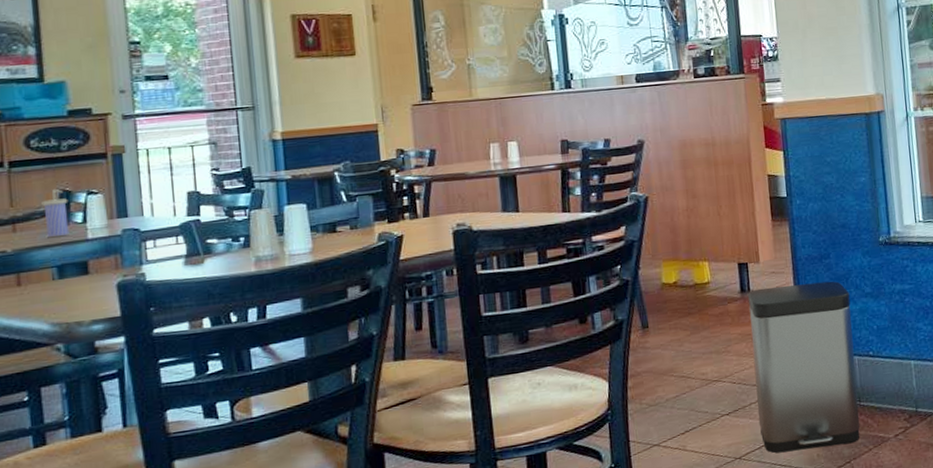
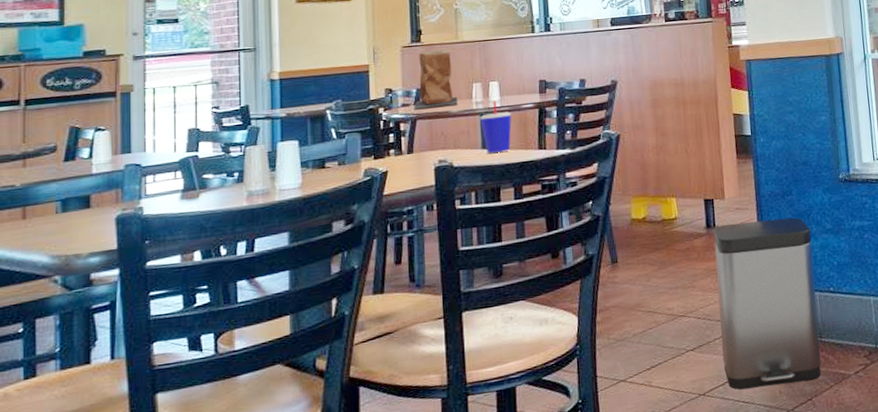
beverage cup: present [41,188,70,237] -> none [52,125,77,172]
paper bag: none [428,108,475,172] -> present [414,50,458,110]
beverage cup: none [499,162,533,216] -> present [480,101,512,153]

